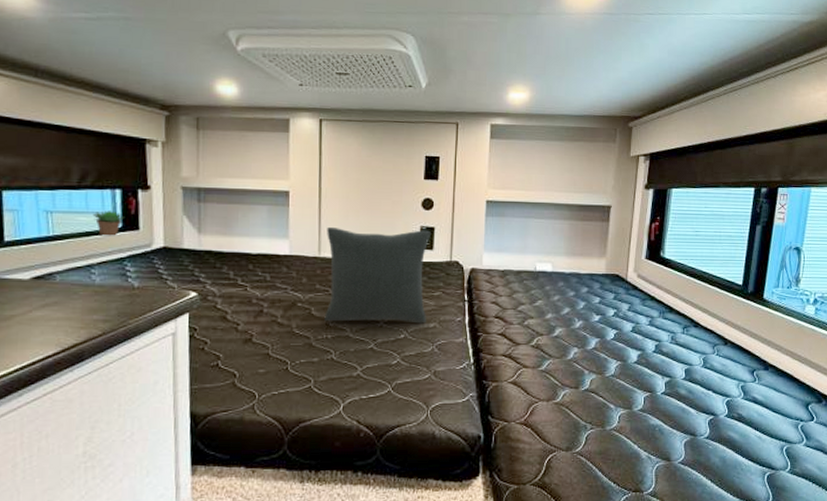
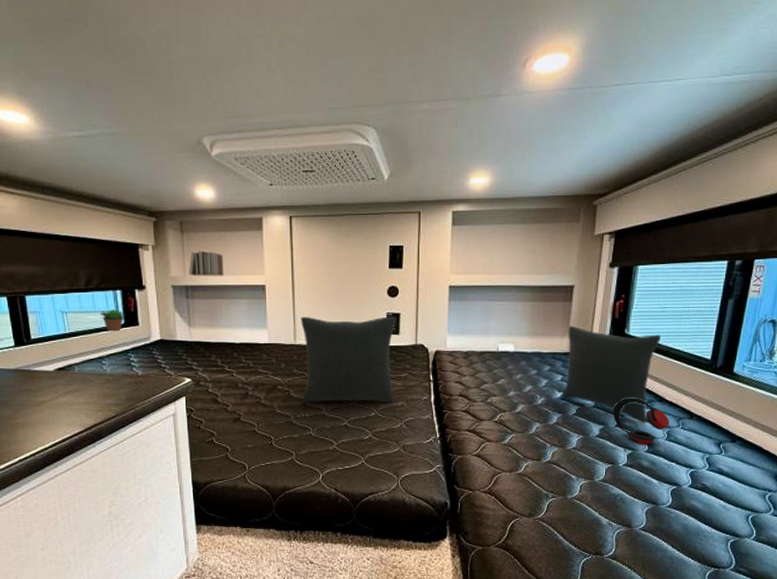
books: none [203,150,244,179] -> present [189,250,224,276]
pillow: none [599,246,695,350] -> present [561,325,661,424]
headphones: none [651,322,705,372] -> present [613,397,670,445]

